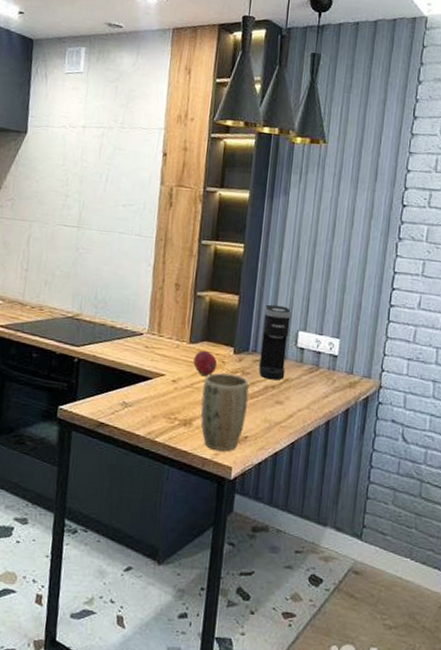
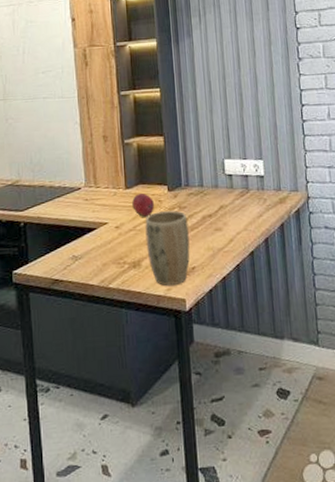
coffee maker: present [259,304,293,380] -> none [189,138,219,210]

